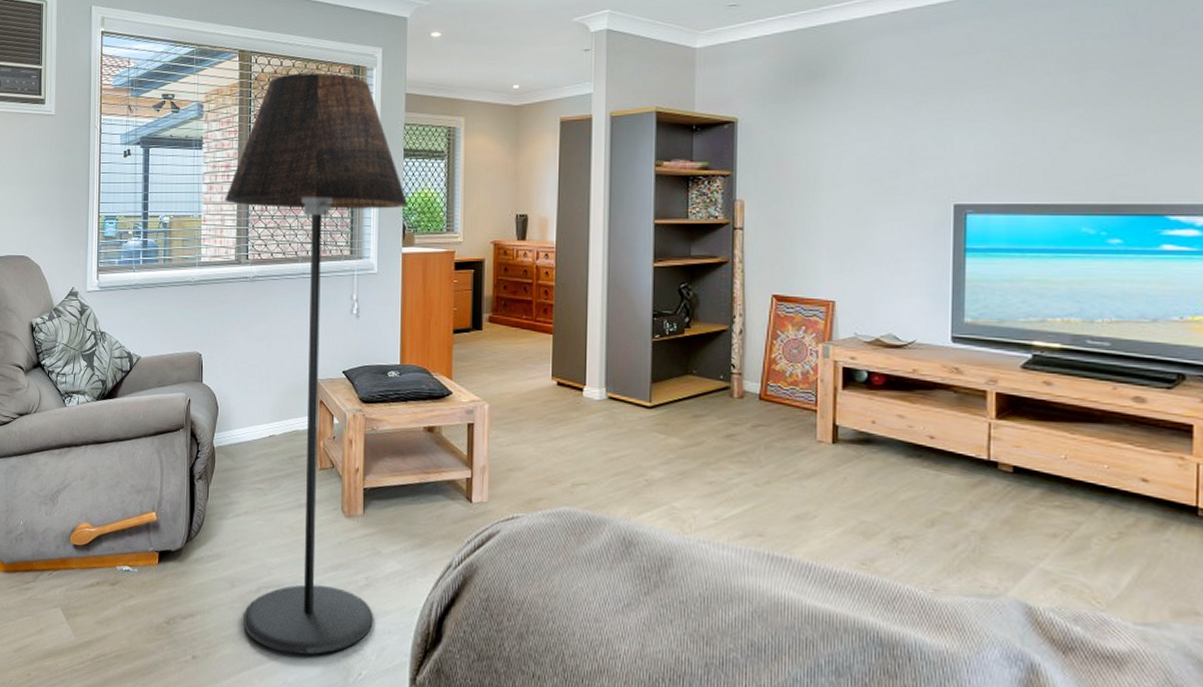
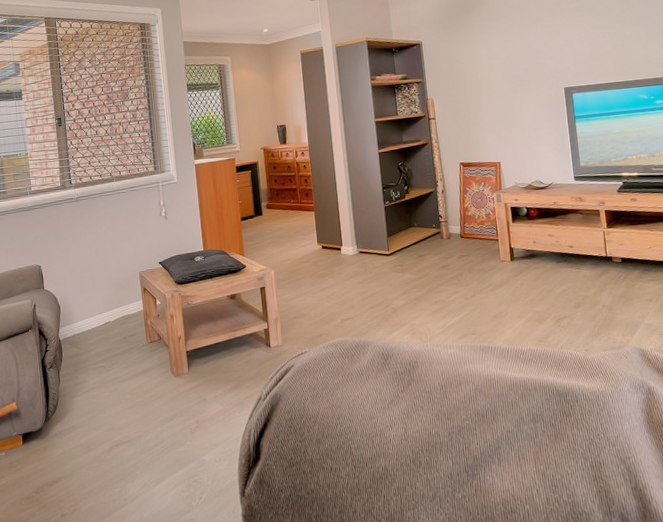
floor lamp: present [225,72,408,655] -> none [46,31,206,495]

